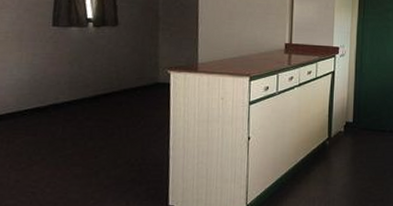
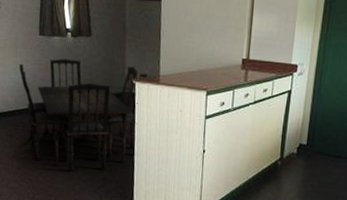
dining table: none [23,50,187,178] -> present [19,58,150,173]

